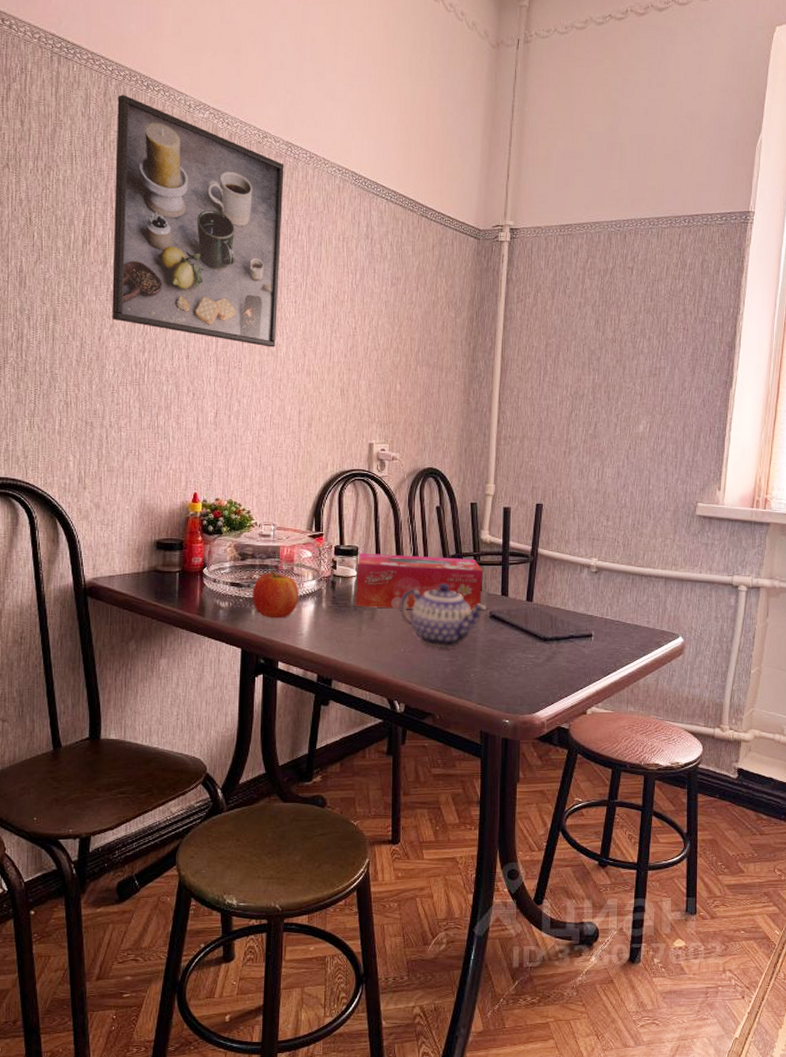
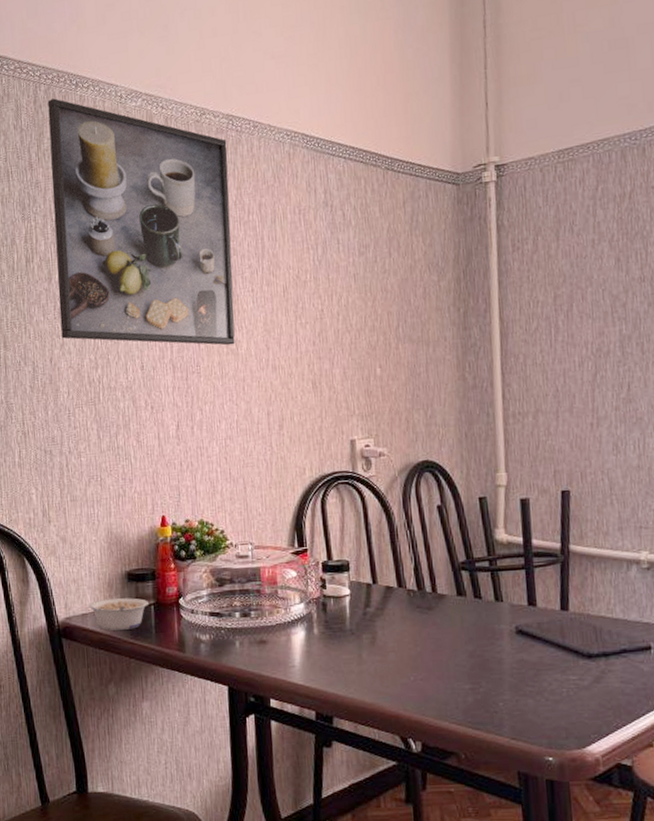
legume: none [116,564,175,593] -> present [88,598,150,631]
fruit: present [252,569,298,619] -> none [234,594,286,650]
tissue box: present [355,552,483,612] -> none [350,564,504,631]
teapot: present [399,584,487,649] -> none [404,596,512,674]

